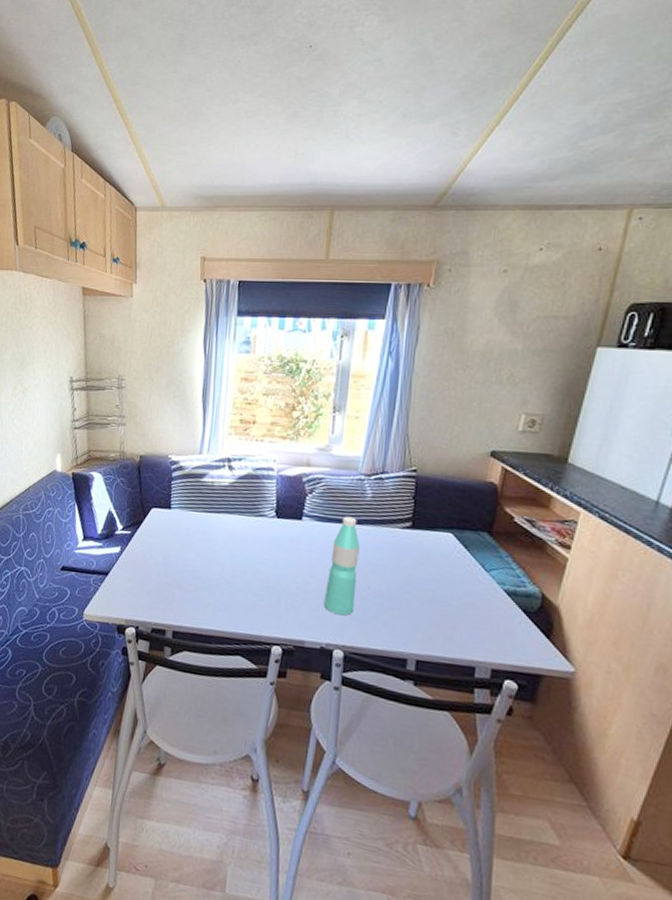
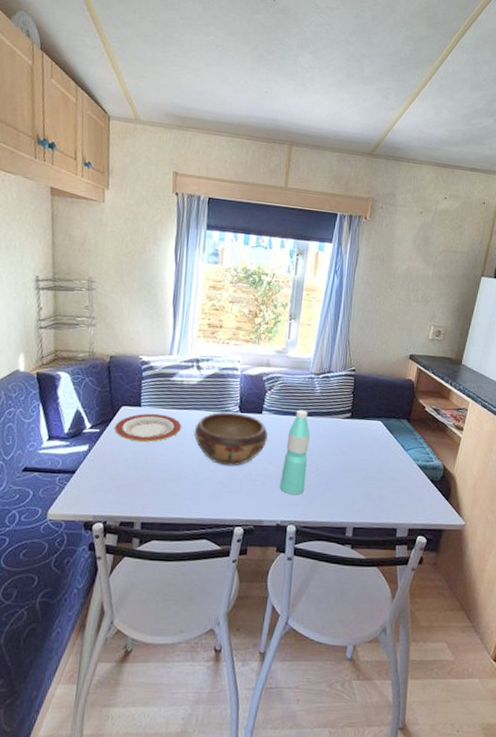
plate: none [145,516,213,547] -> present [115,413,182,442]
decorative bowl: none [226,516,309,578] -> present [193,412,268,466]

